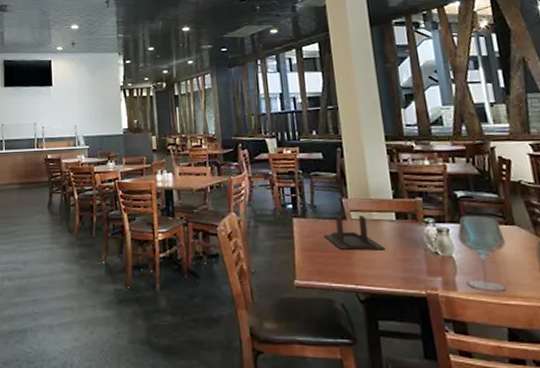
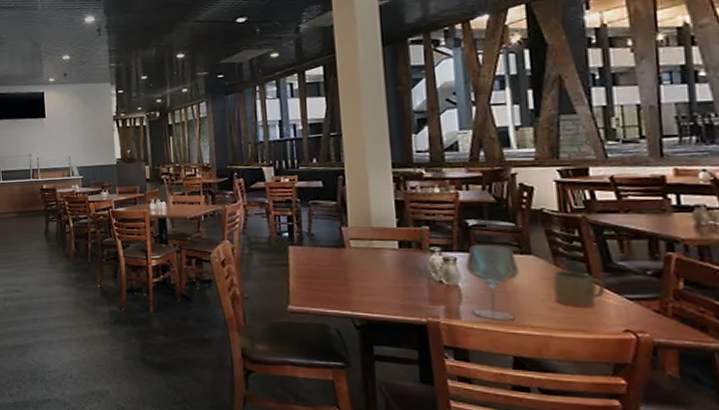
napkin holder: present [323,215,386,251] -> none [320,243,386,279]

